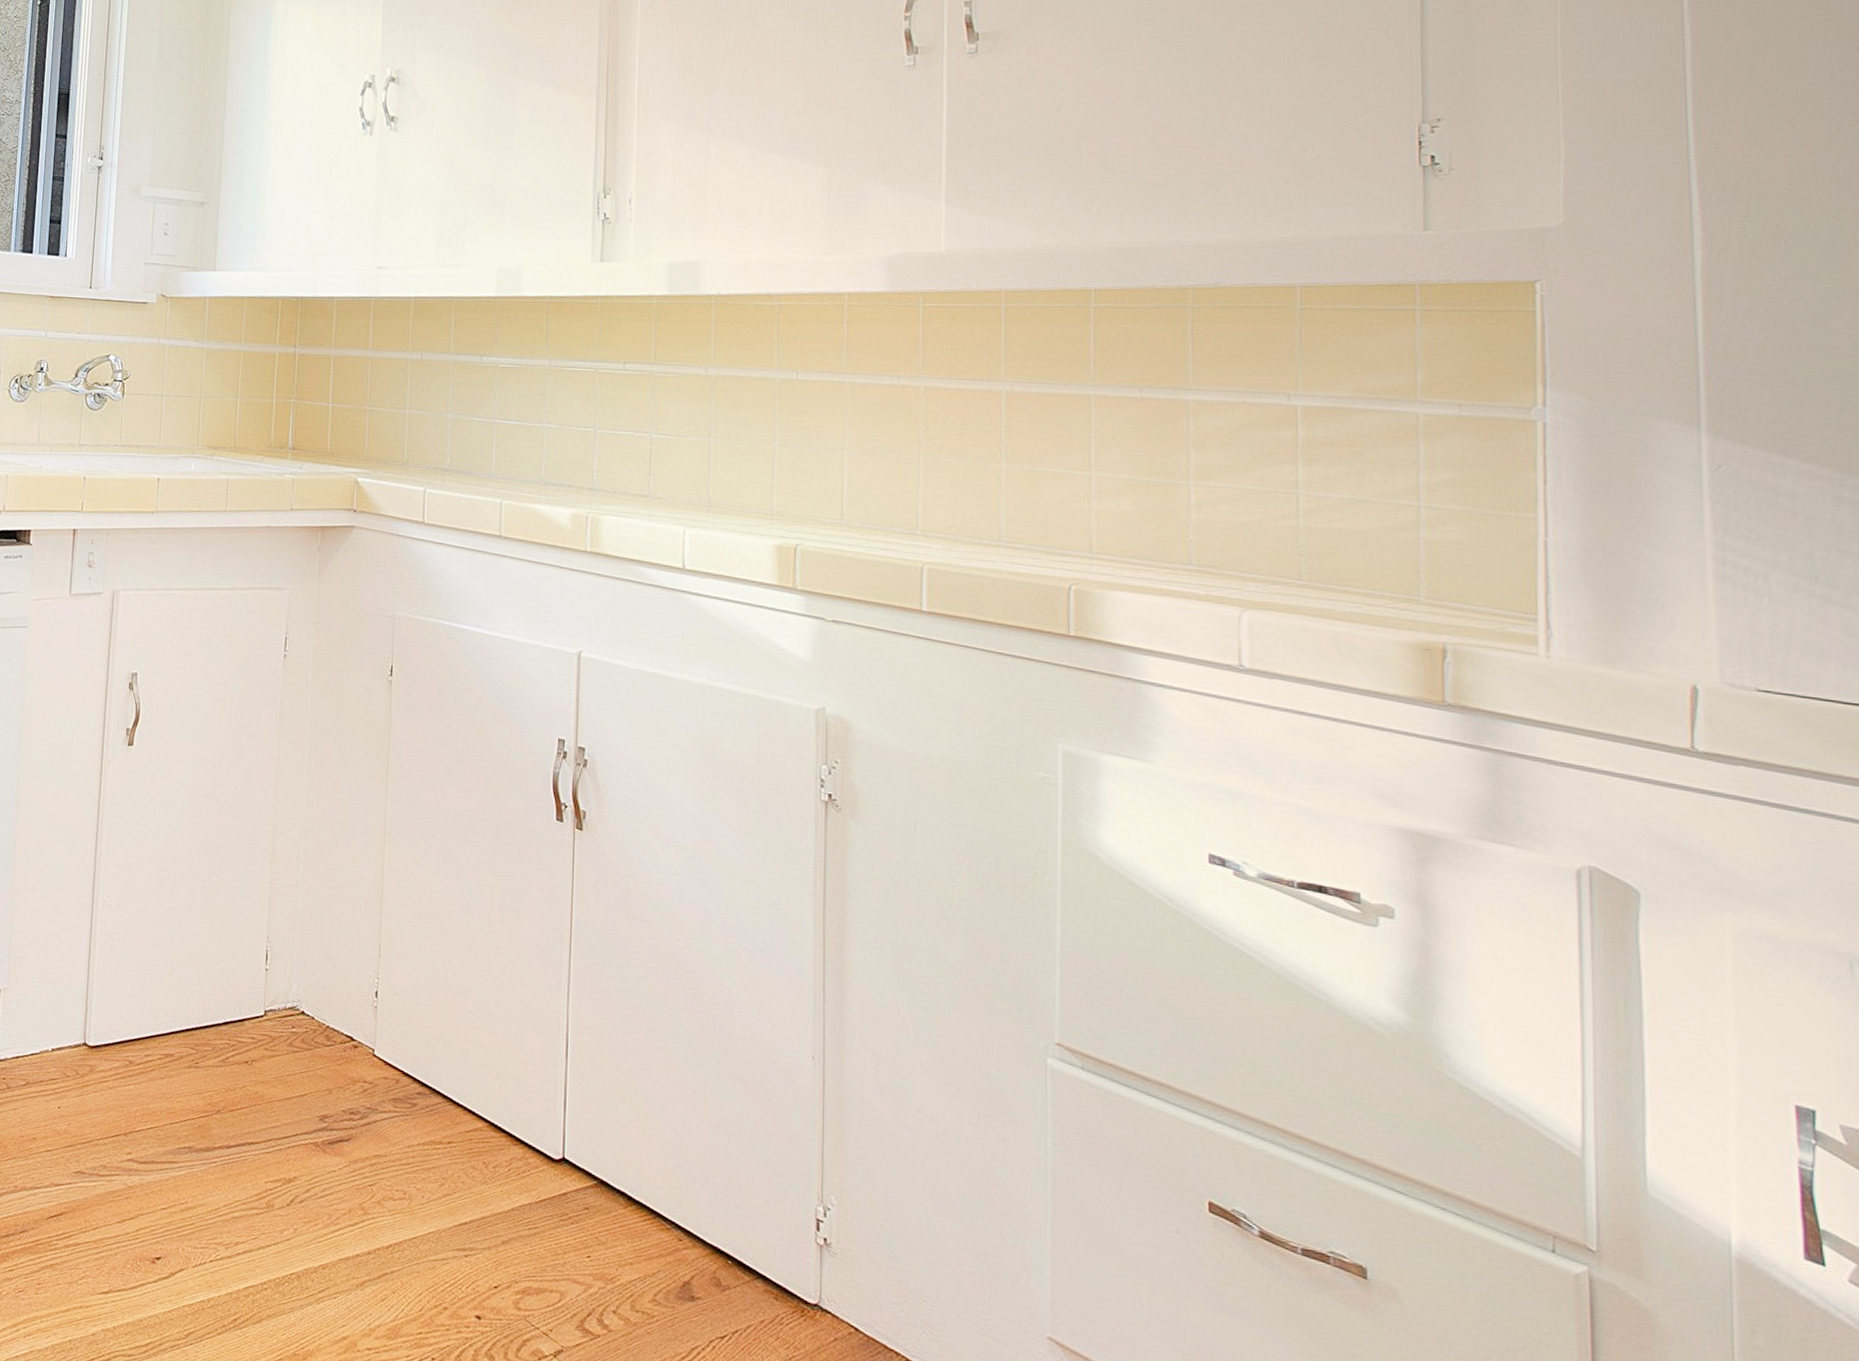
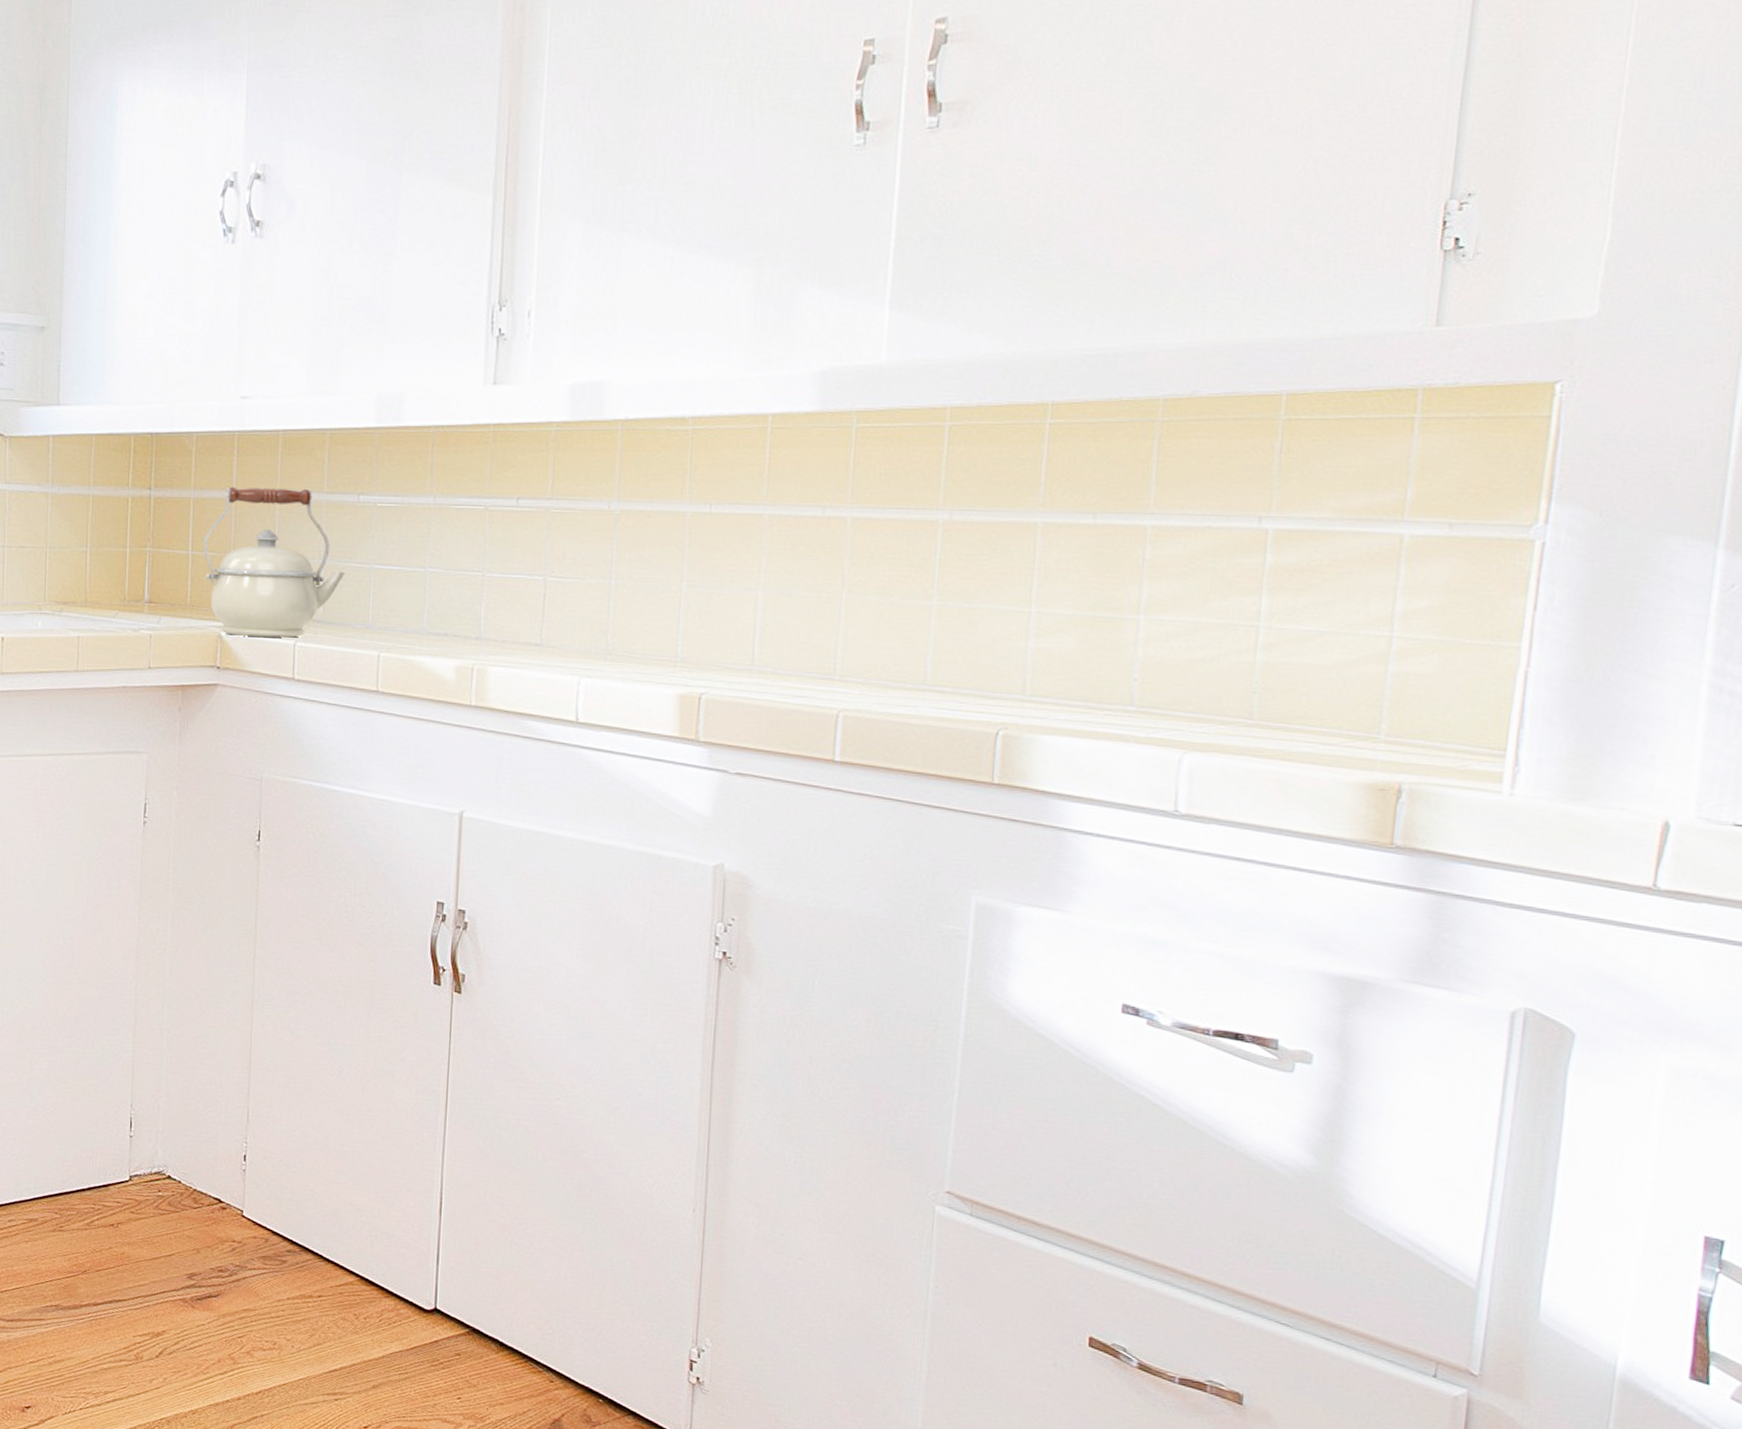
kettle: none [342,346,470,485] -> present [203,486,345,638]

